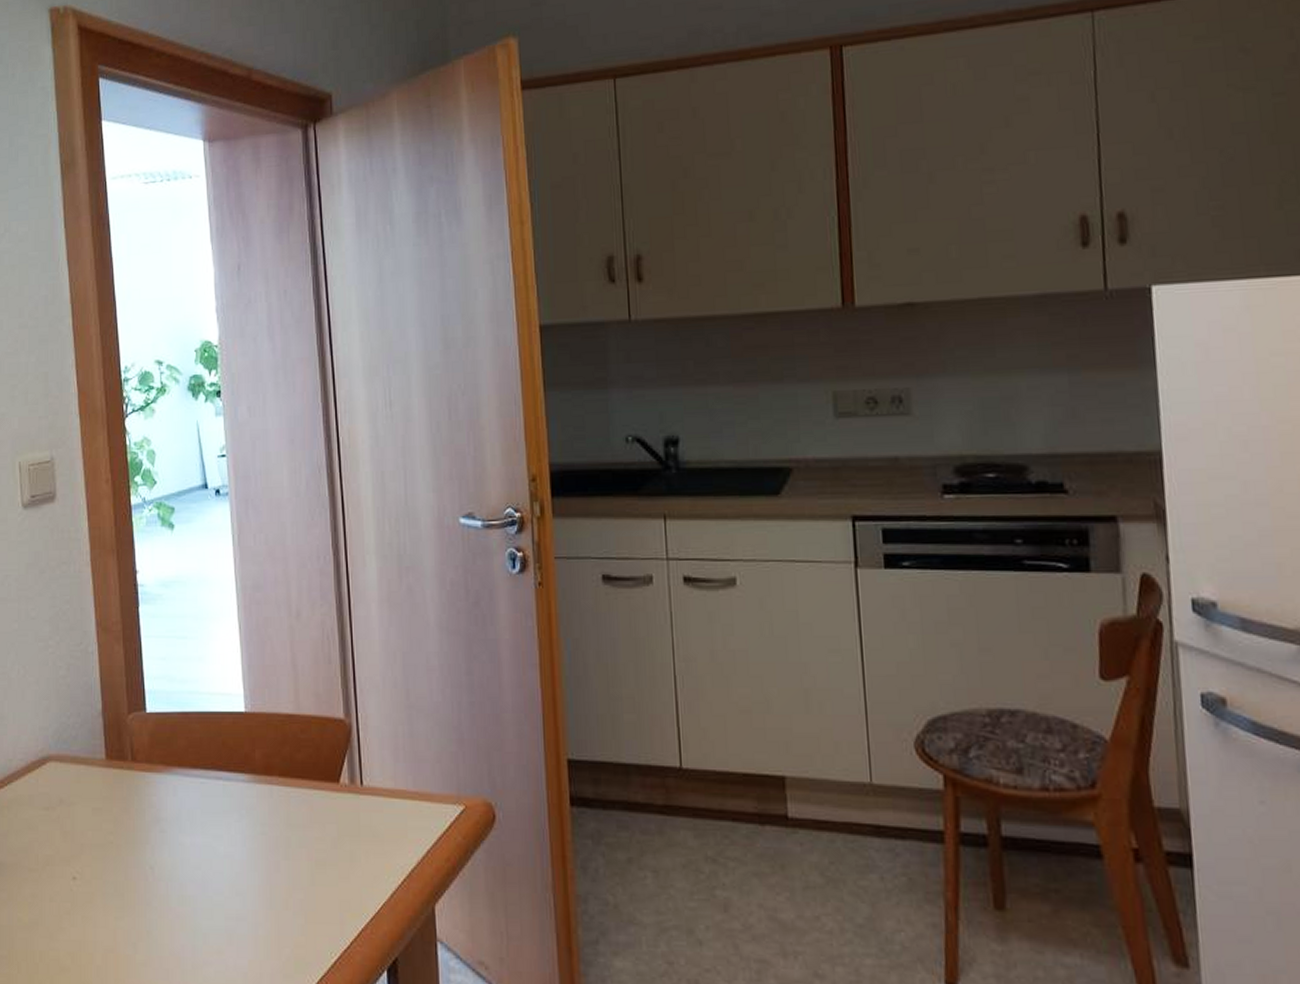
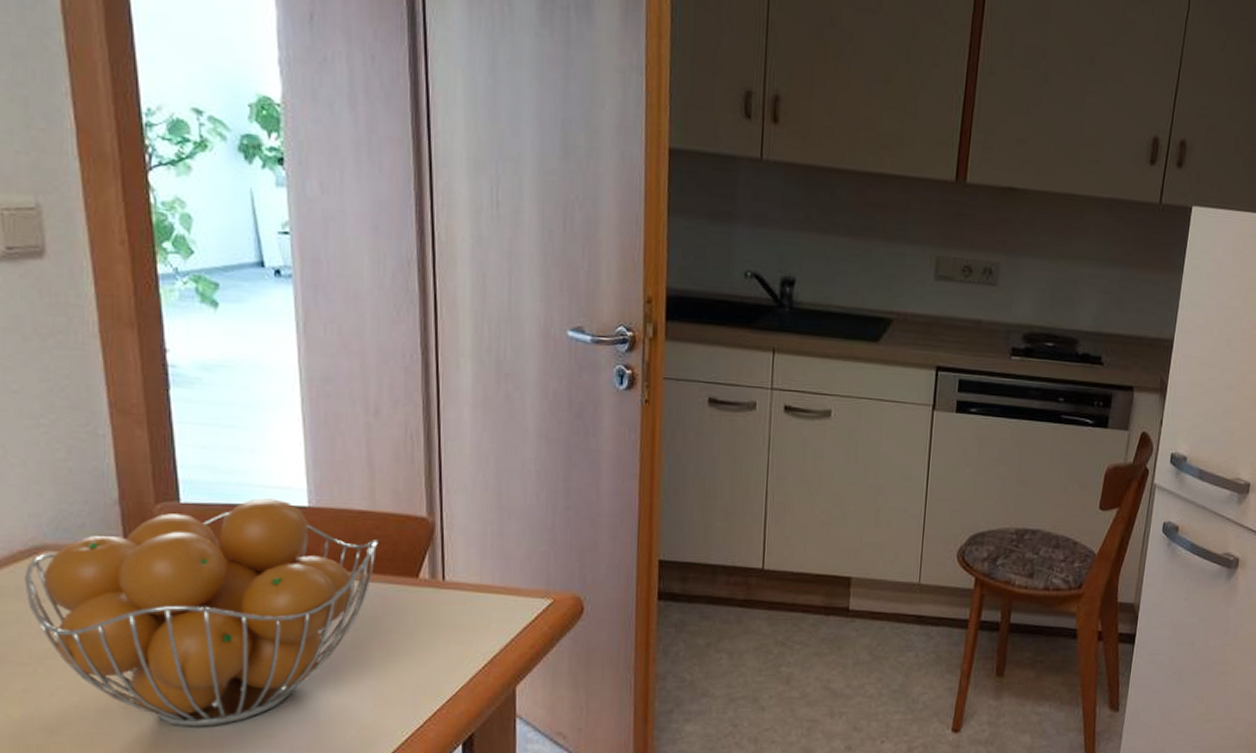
fruit basket: none [35,705,304,939] -> present [24,498,378,727]

